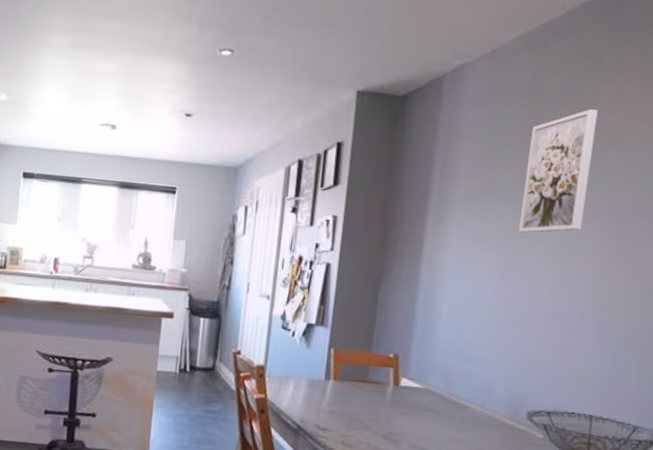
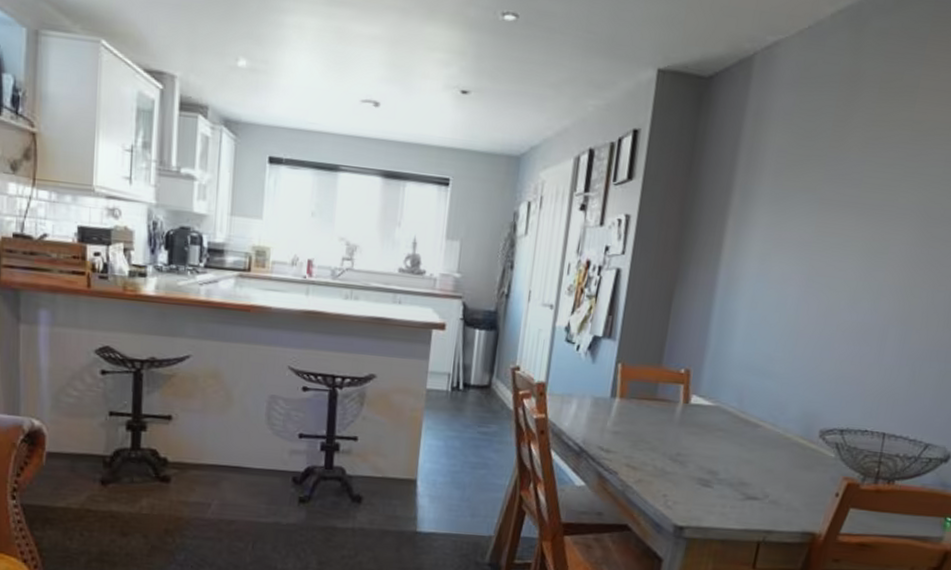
wall art: present [518,109,598,233] -> none [824,98,917,237]

